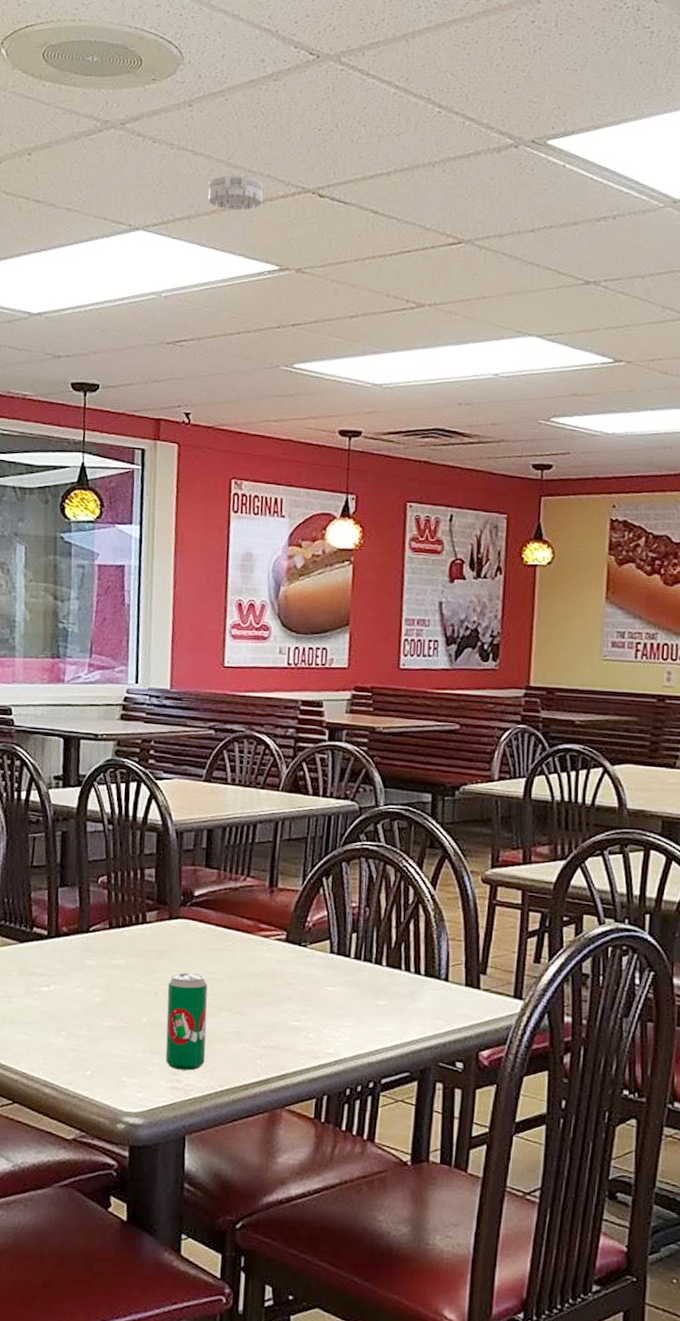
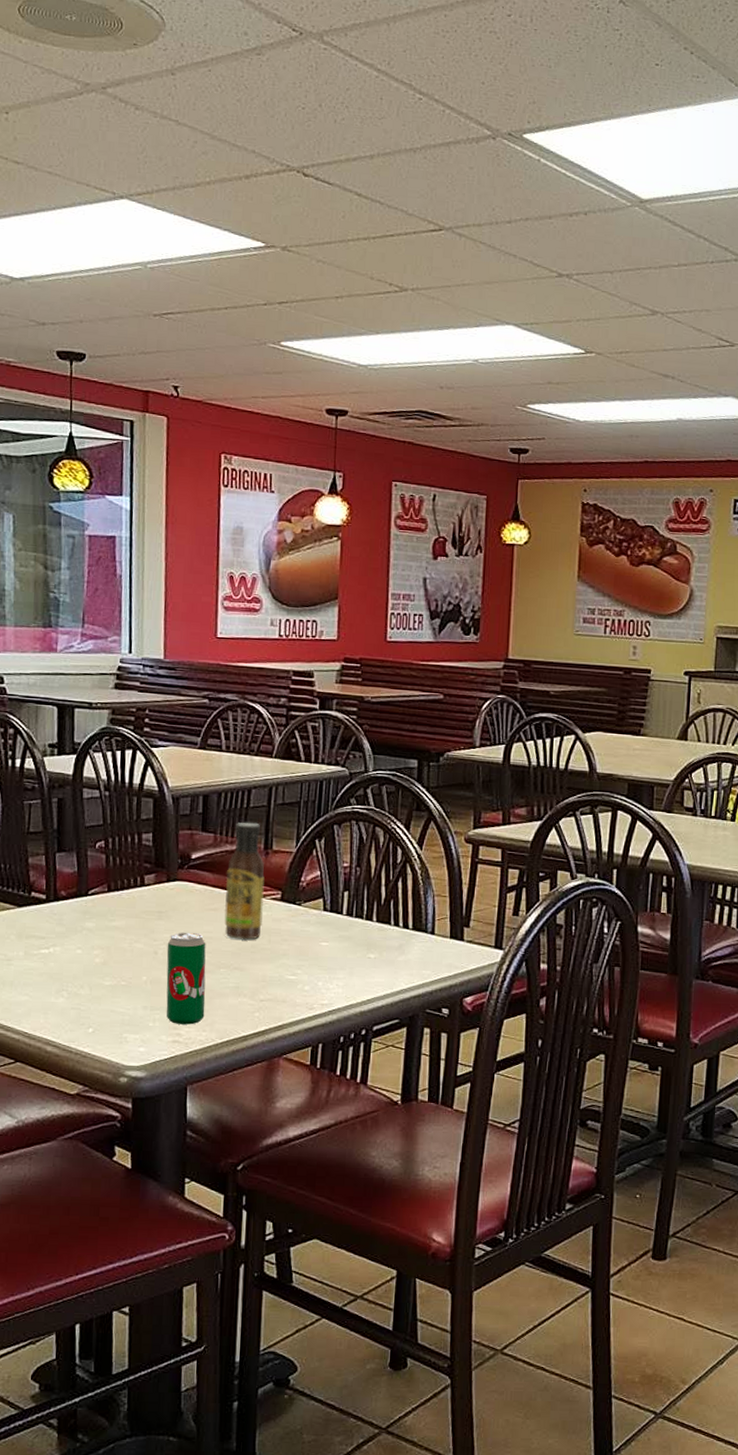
smoke detector: present [208,174,263,210] -> none [192,148,248,185]
sauce bottle: none [227,858,269,983] -> present [224,822,265,941]

